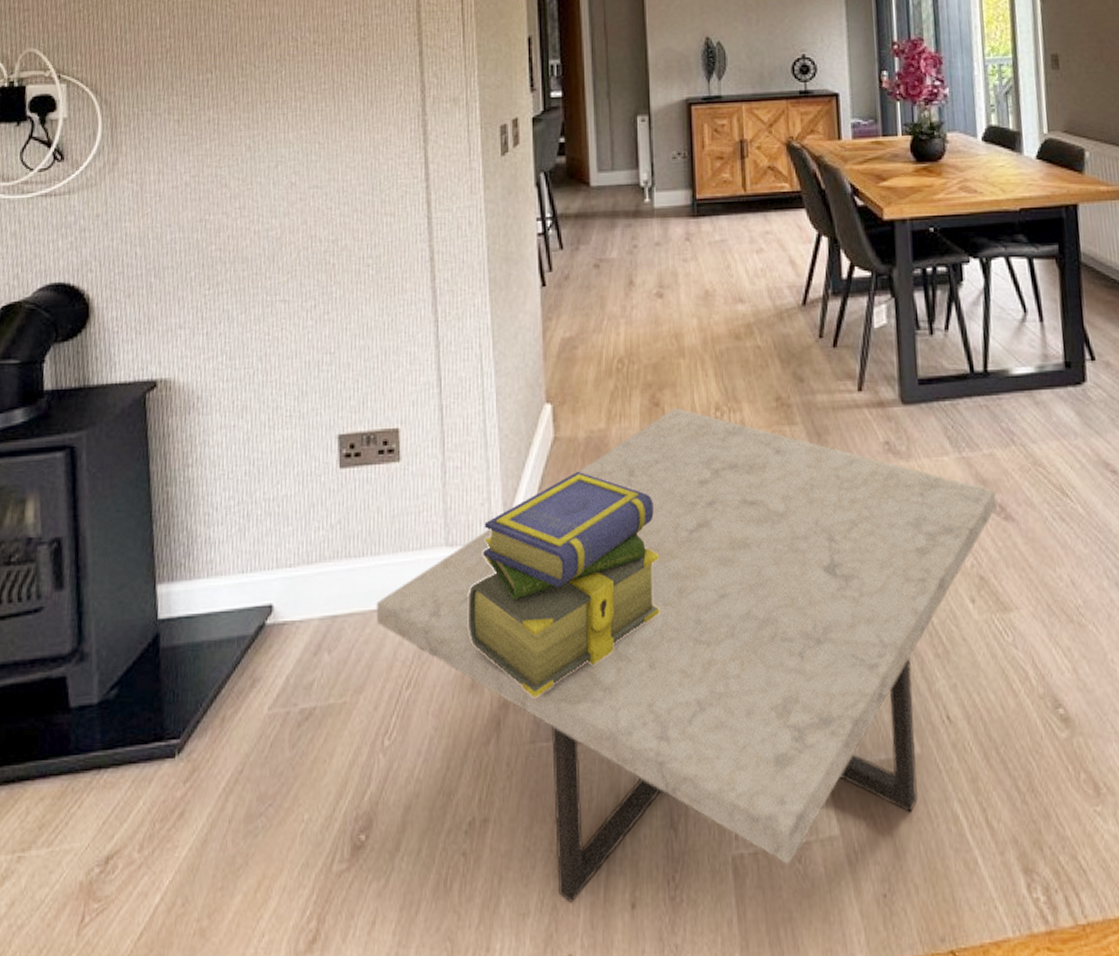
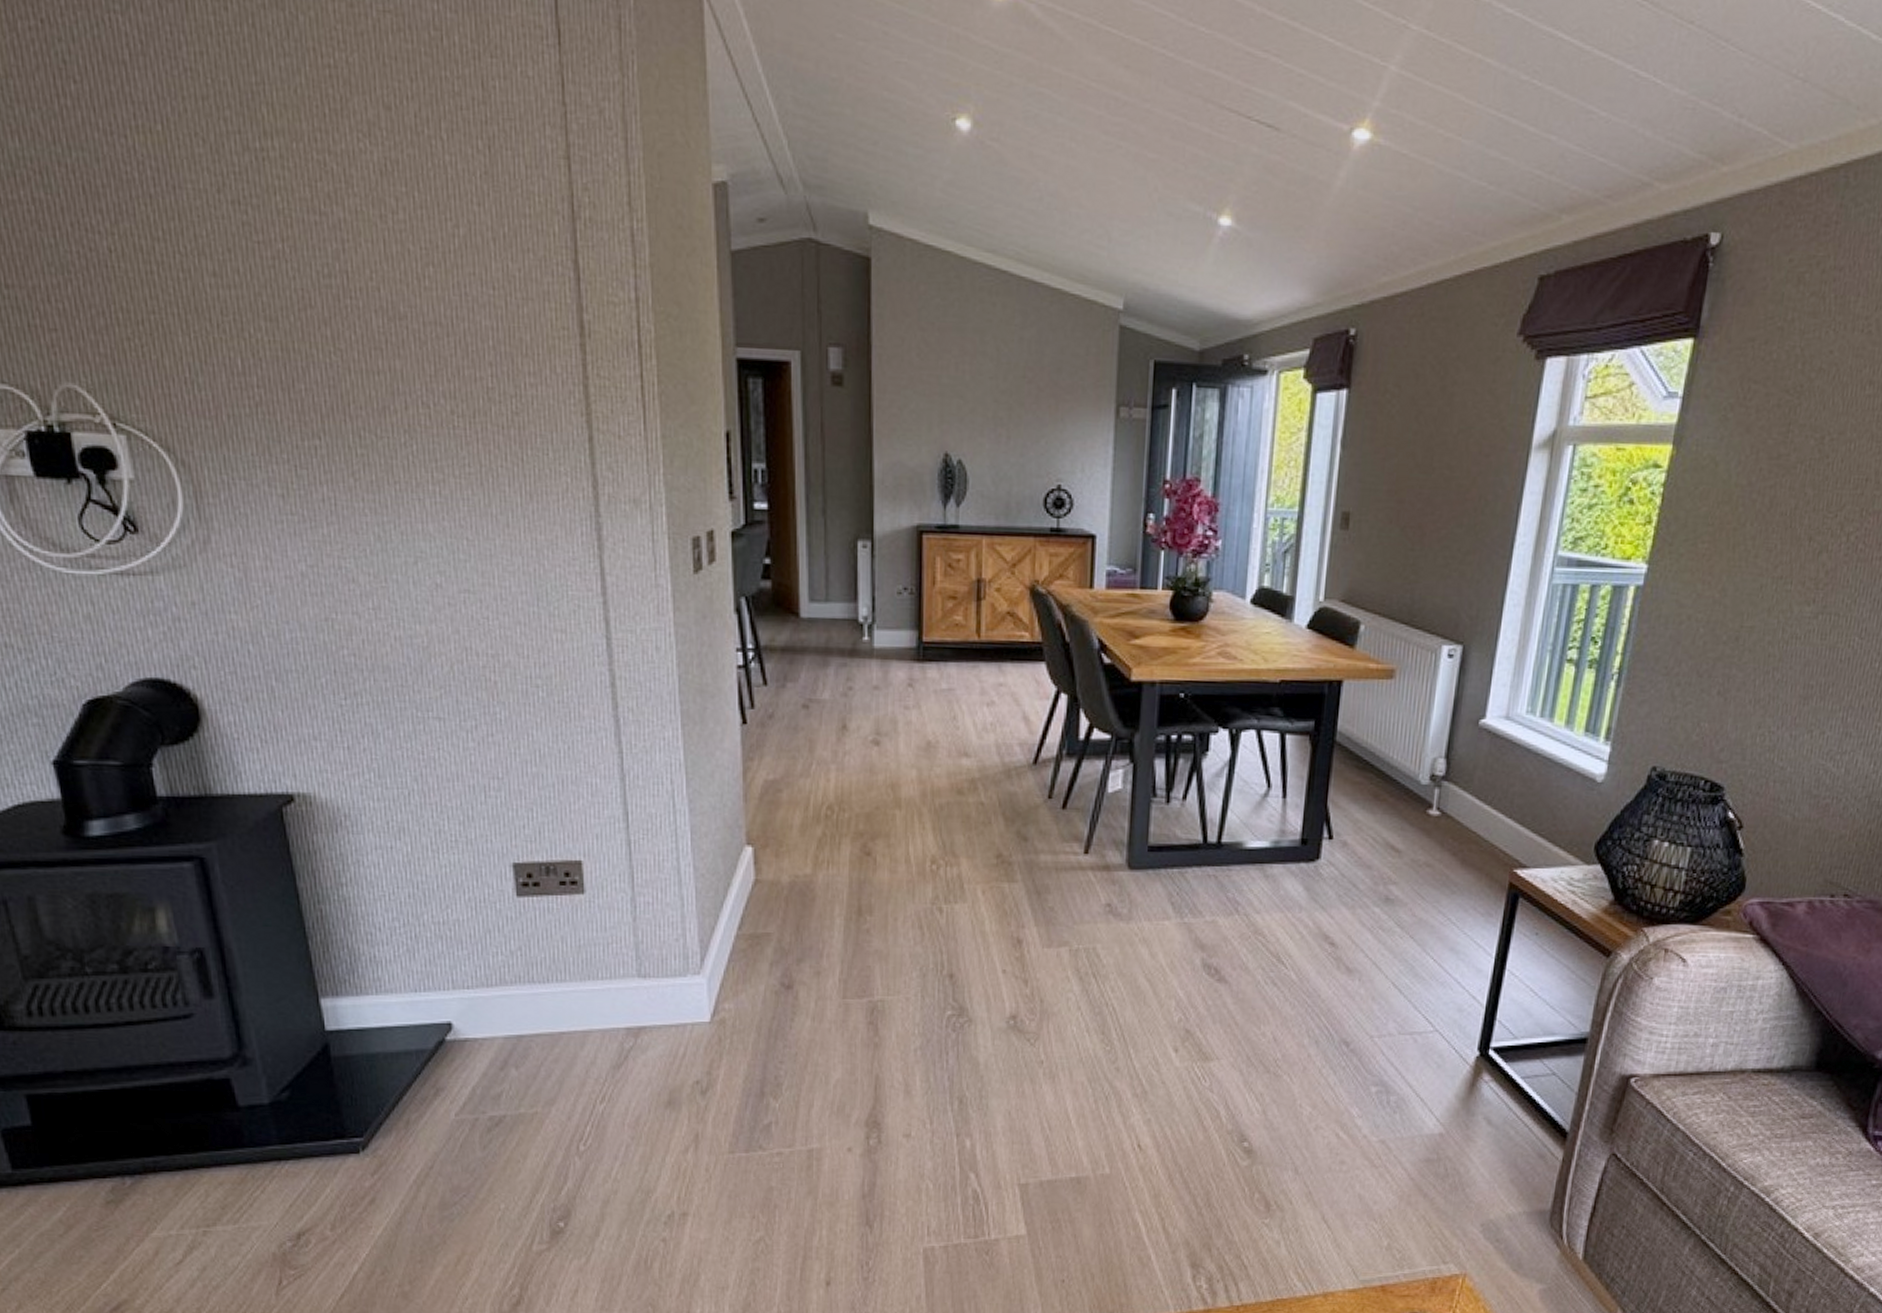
coffee table: present [376,407,996,903] -> none [565,857,1213,1280]
stack of books: present [467,471,660,699] -> none [663,913,866,1116]

